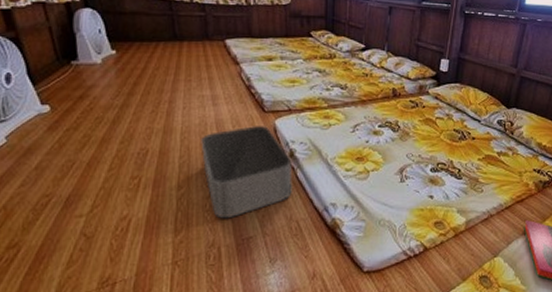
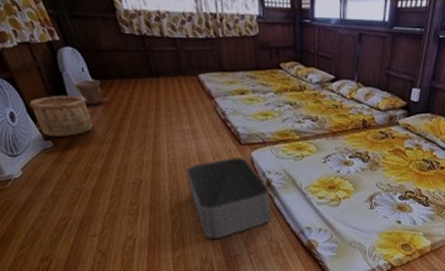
wooden bucket: none [31,56,101,101] -> present [29,95,93,136]
plant pot: none [86,41,123,67] -> present [73,79,108,104]

